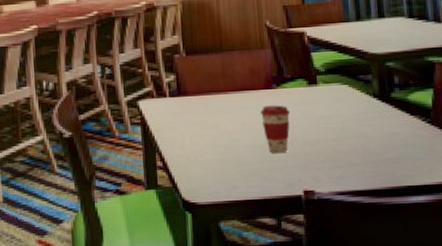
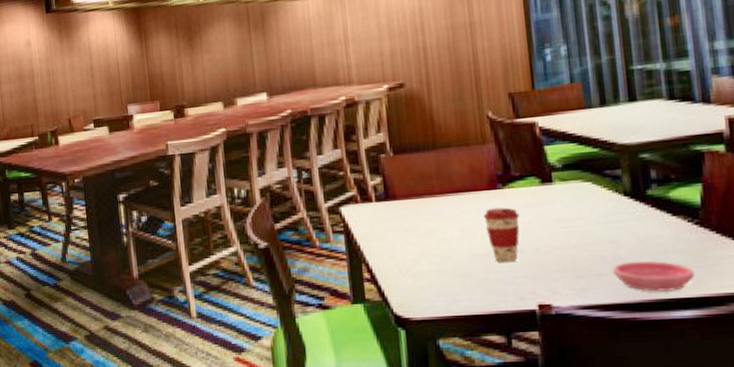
saucer: none [363,153,427,180] -> present [612,260,695,292]

